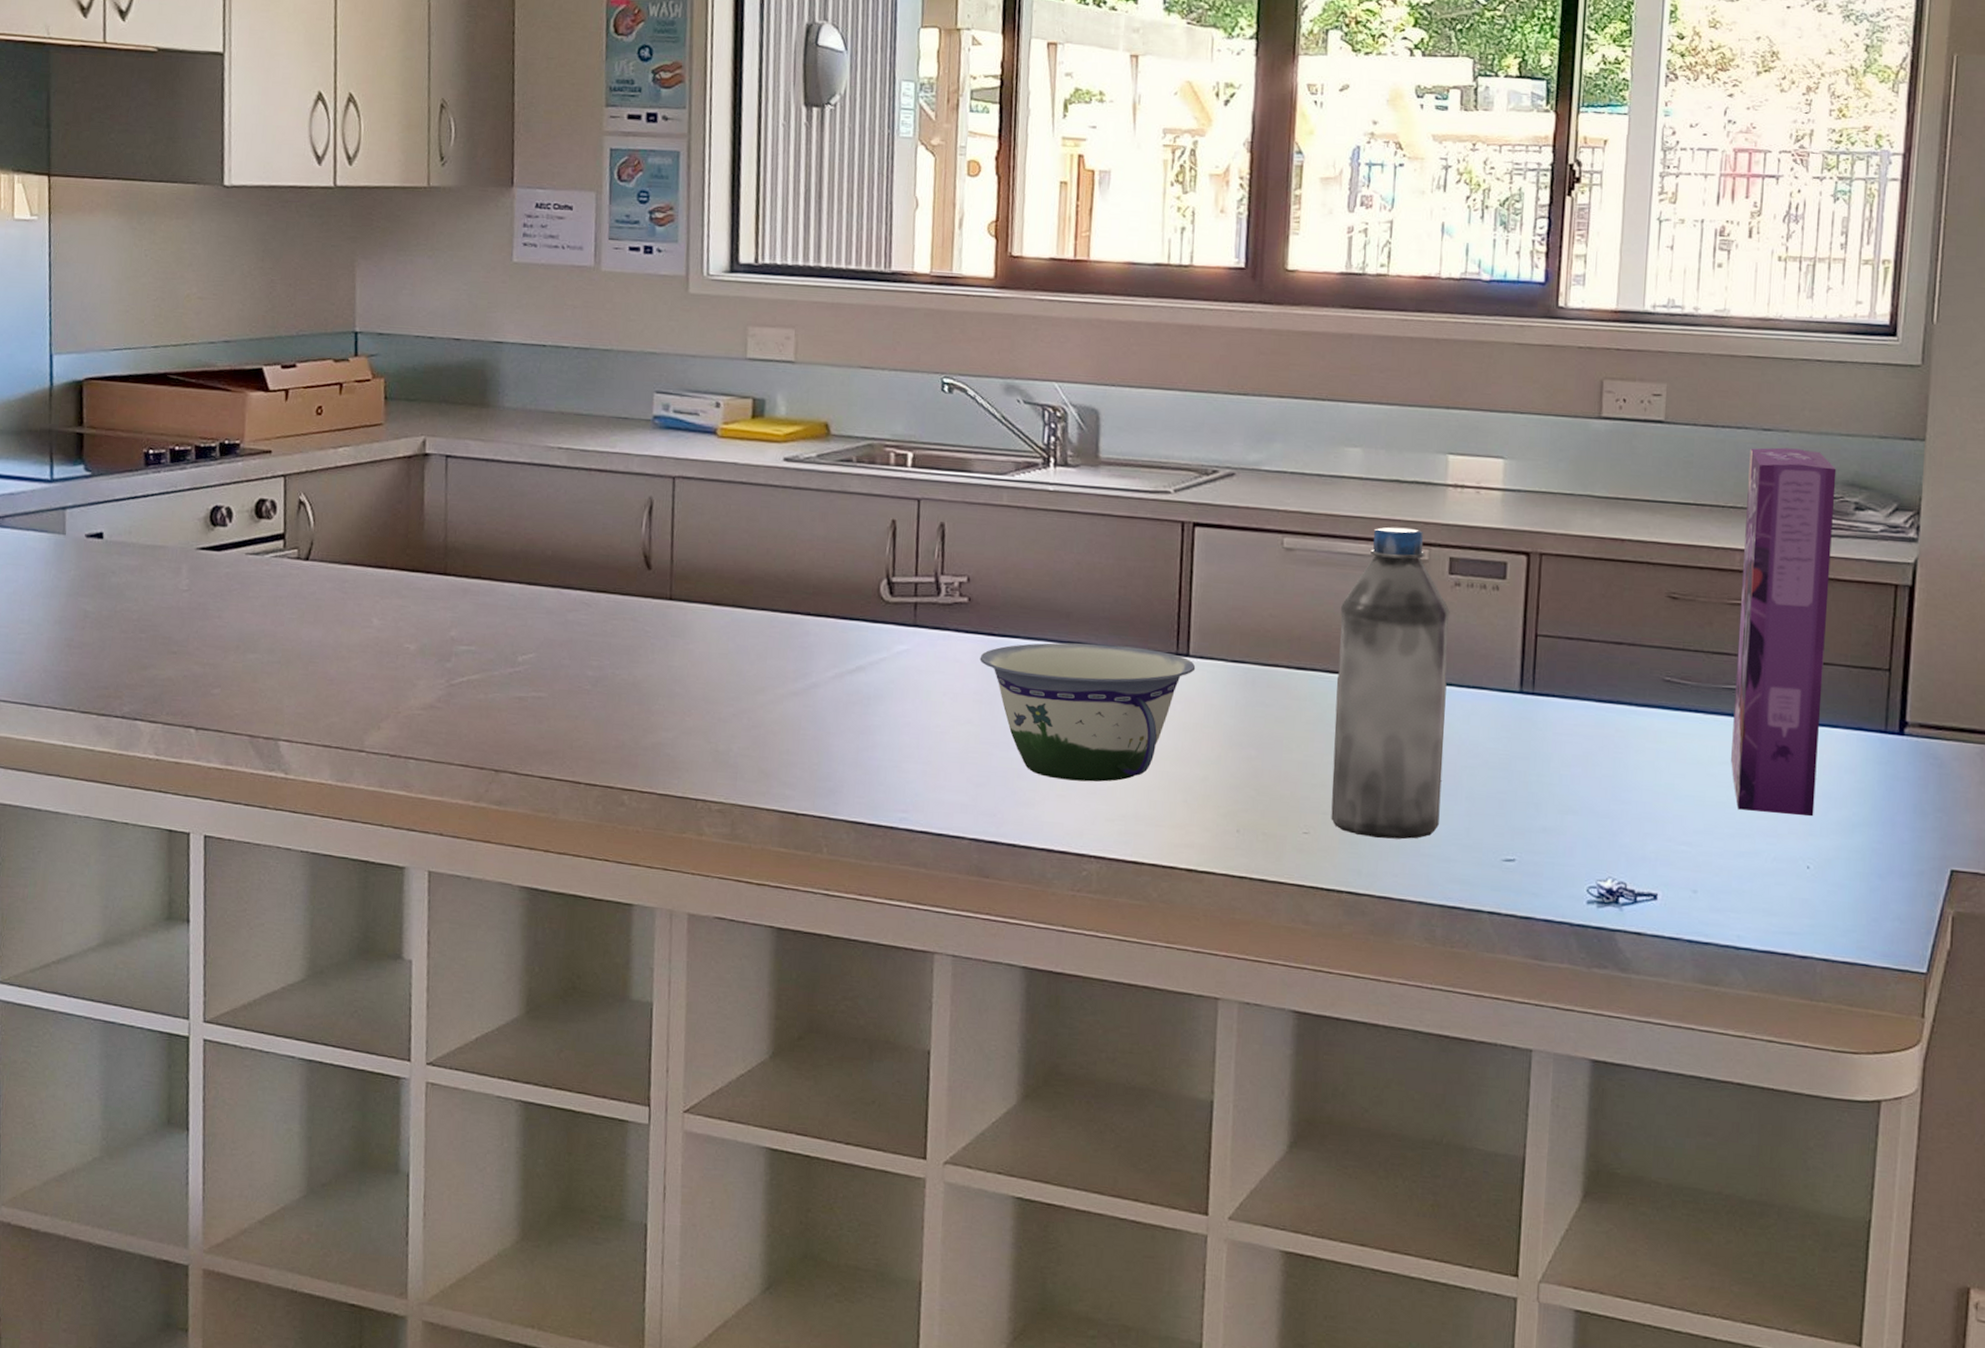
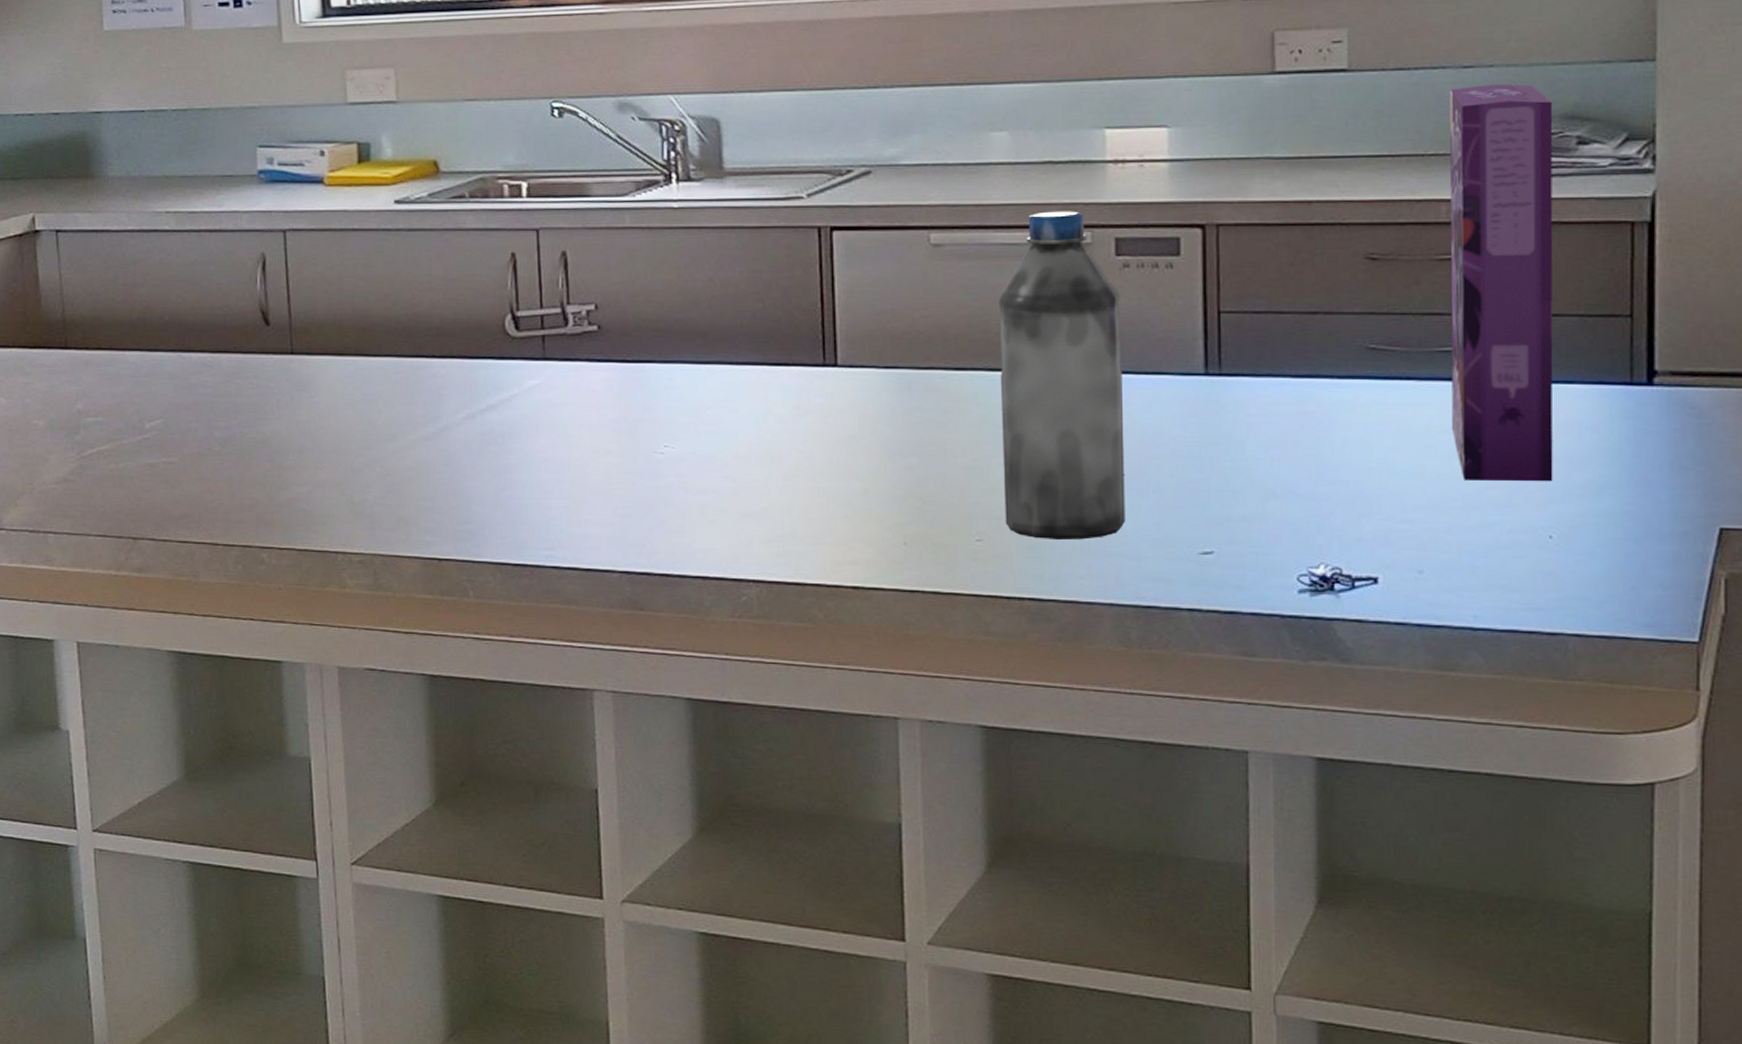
bowl: present [980,642,1196,782] -> none [615,361,845,504]

